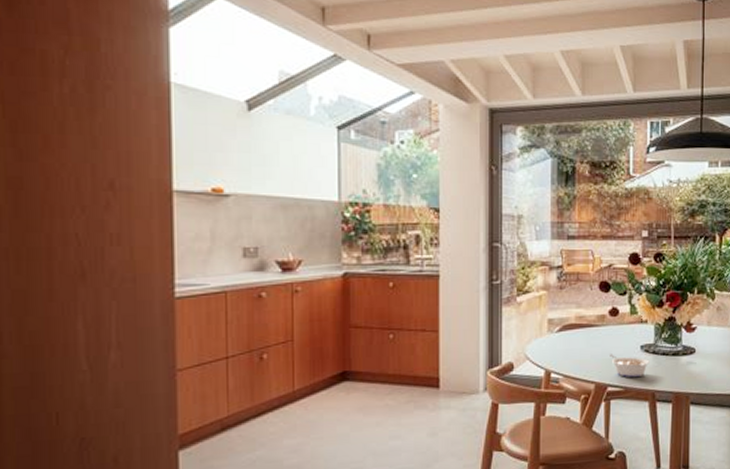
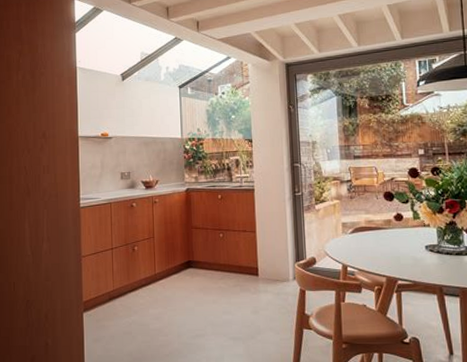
legume: present [610,354,650,378] -> none [397,252,435,274]

